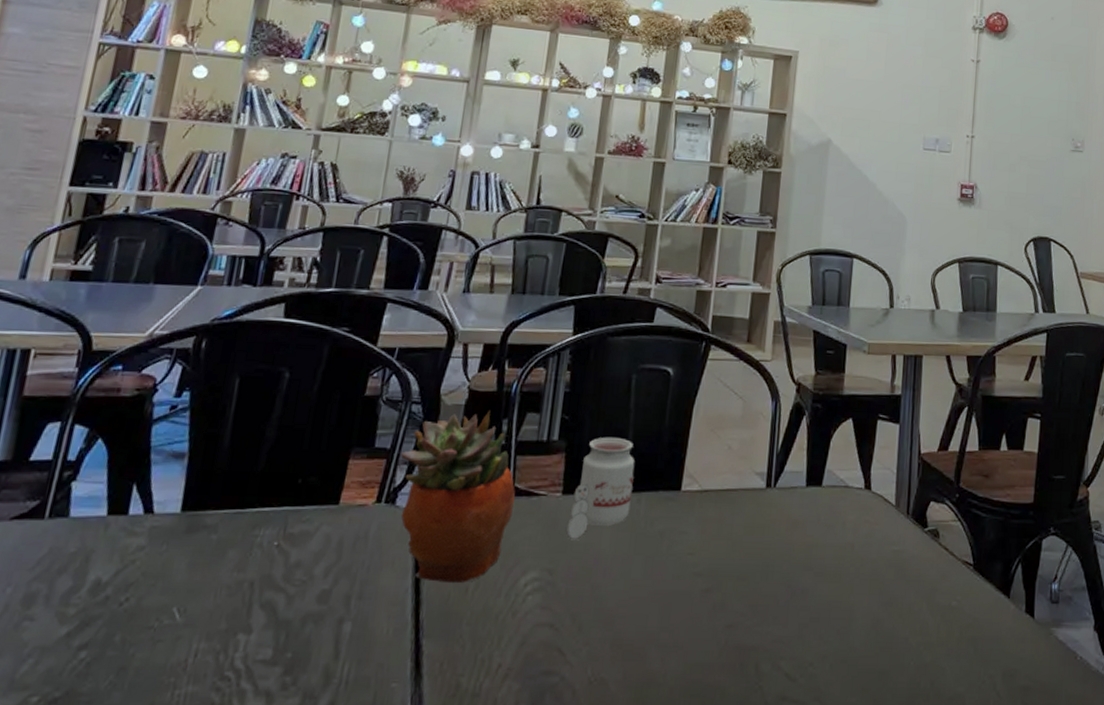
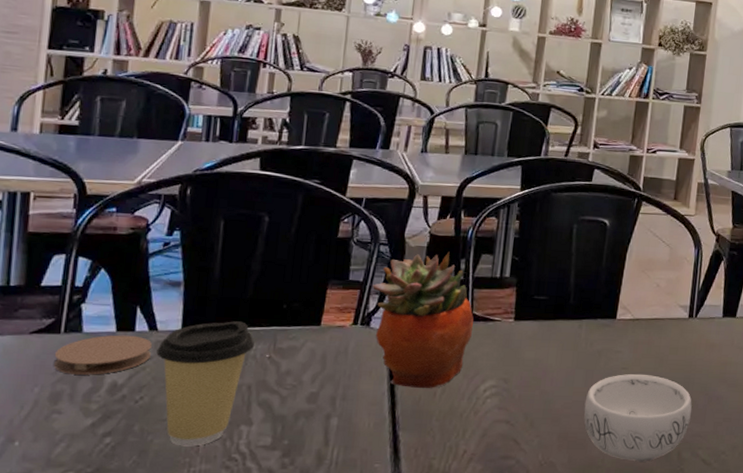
coaster: none [31,519,146,571] -> present [53,335,152,375]
coffee cup: none [149,500,262,662] -> present [156,321,254,447]
candle: present [566,437,635,541] -> none [518,275,577,357]
decorative bowl: none [642,561,772,677] -> present [584,374,692,462]

